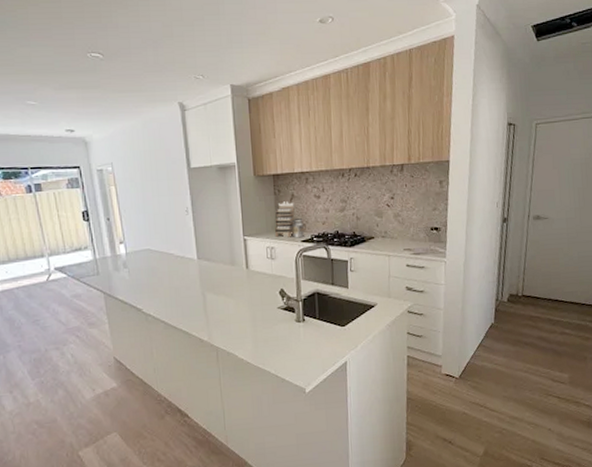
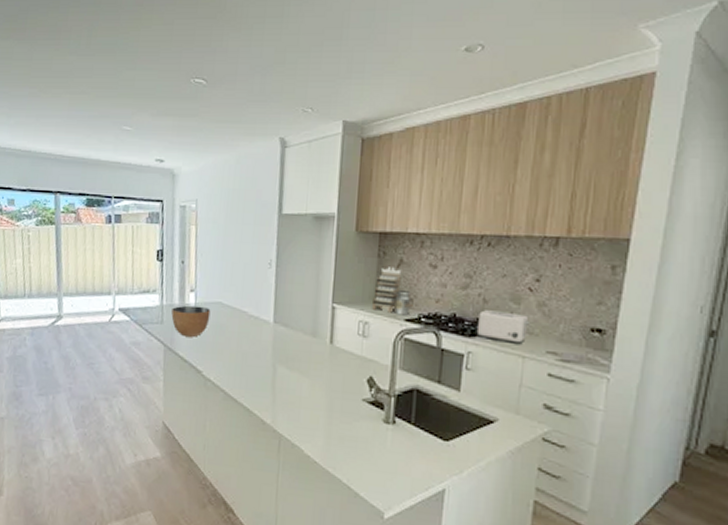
bowl: none [105,254,142,282] -> present [171,305,211,337]
toaster: none [354,224,390,248] -> present [476,310,529,345]

